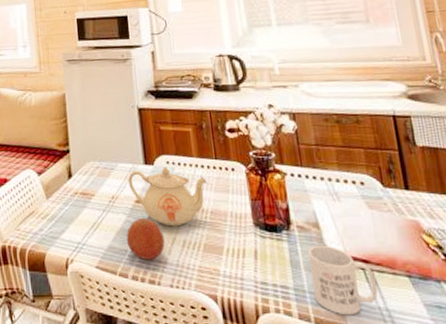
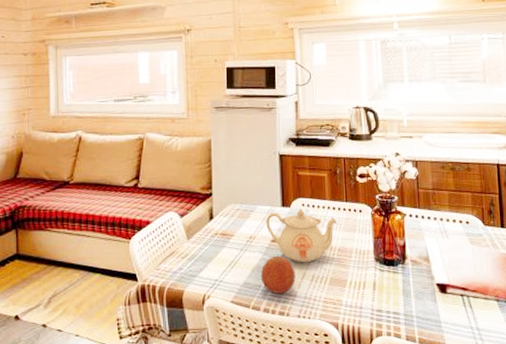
mug: present [308,245,378,316] -> none [418,276,472,335]

